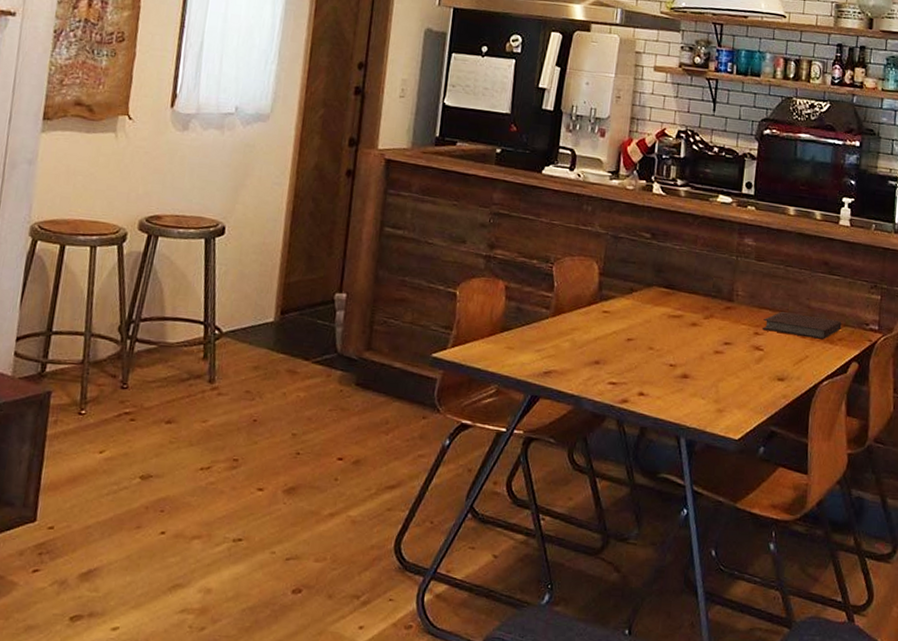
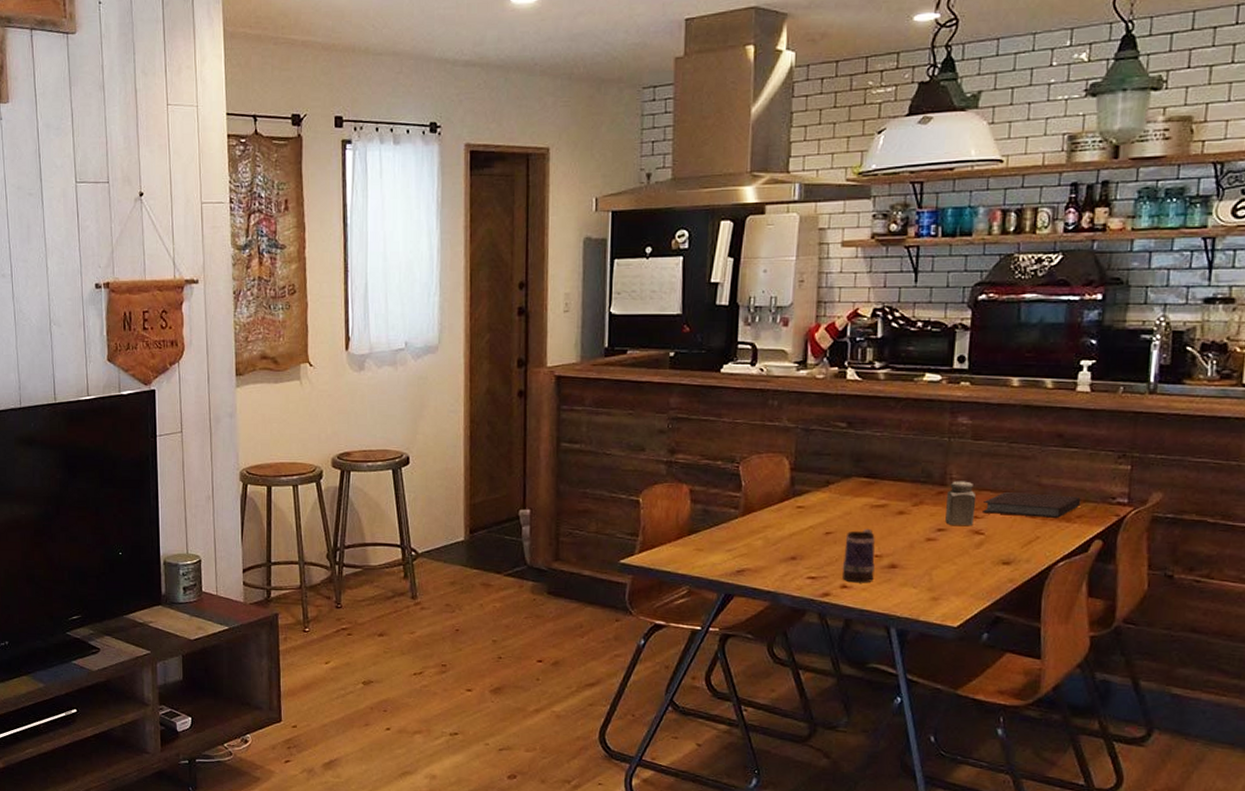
mug: none [640,337,671,392] -> present [842,528,875,583]
salt shaker: none [731,297,758,341] -> present [945,481,977,525]

